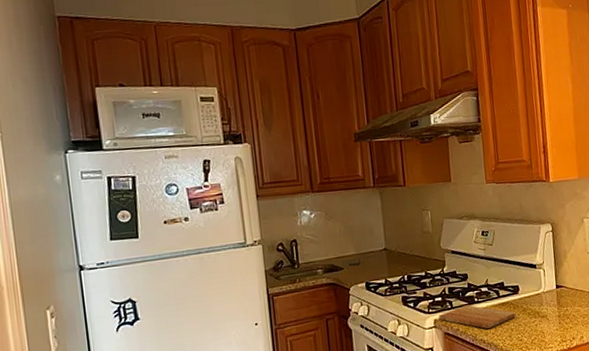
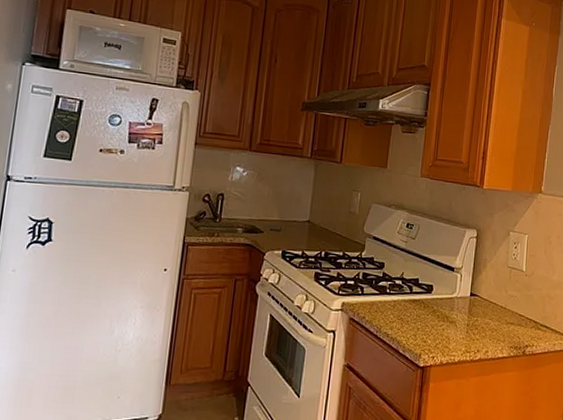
cutting board: present [439,305,516,329] -> none [347,294,425,323]

